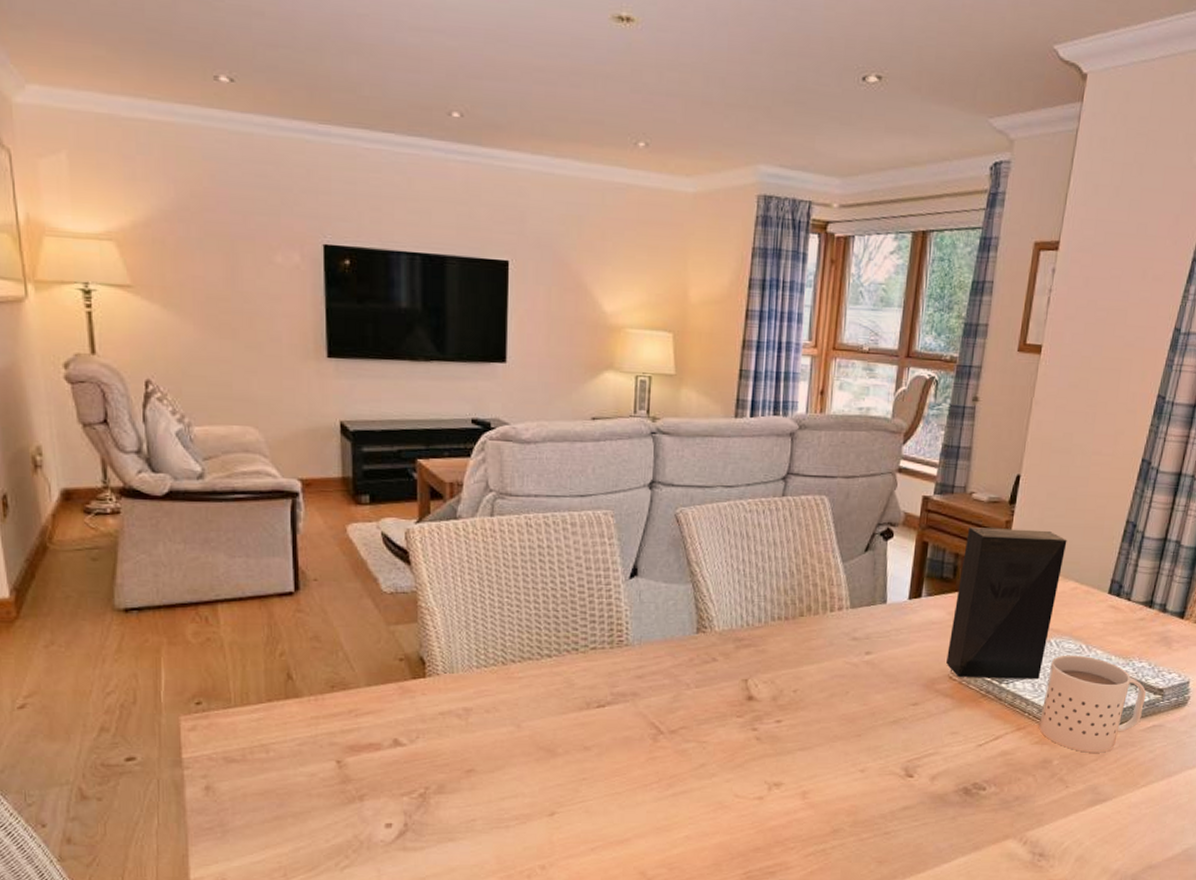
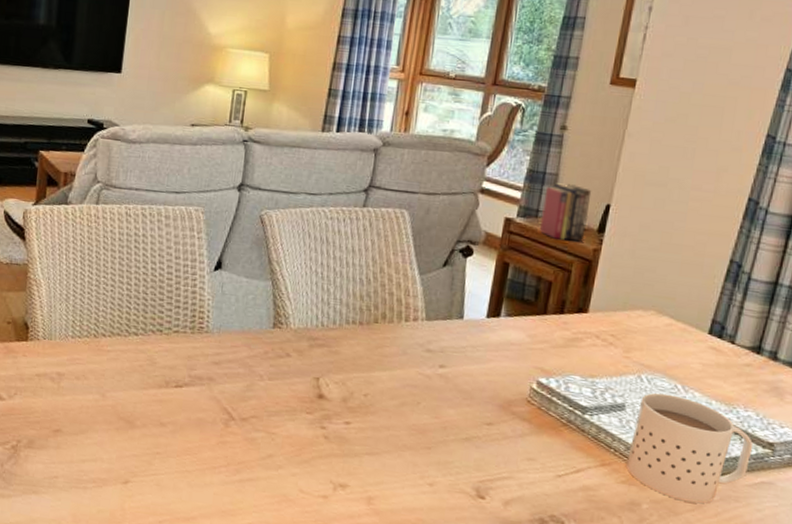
book: present [946,527,1067,680] -> none [524,252,662,415]
books: none [956,456,1003,515] -> present [540,183,592,242]

